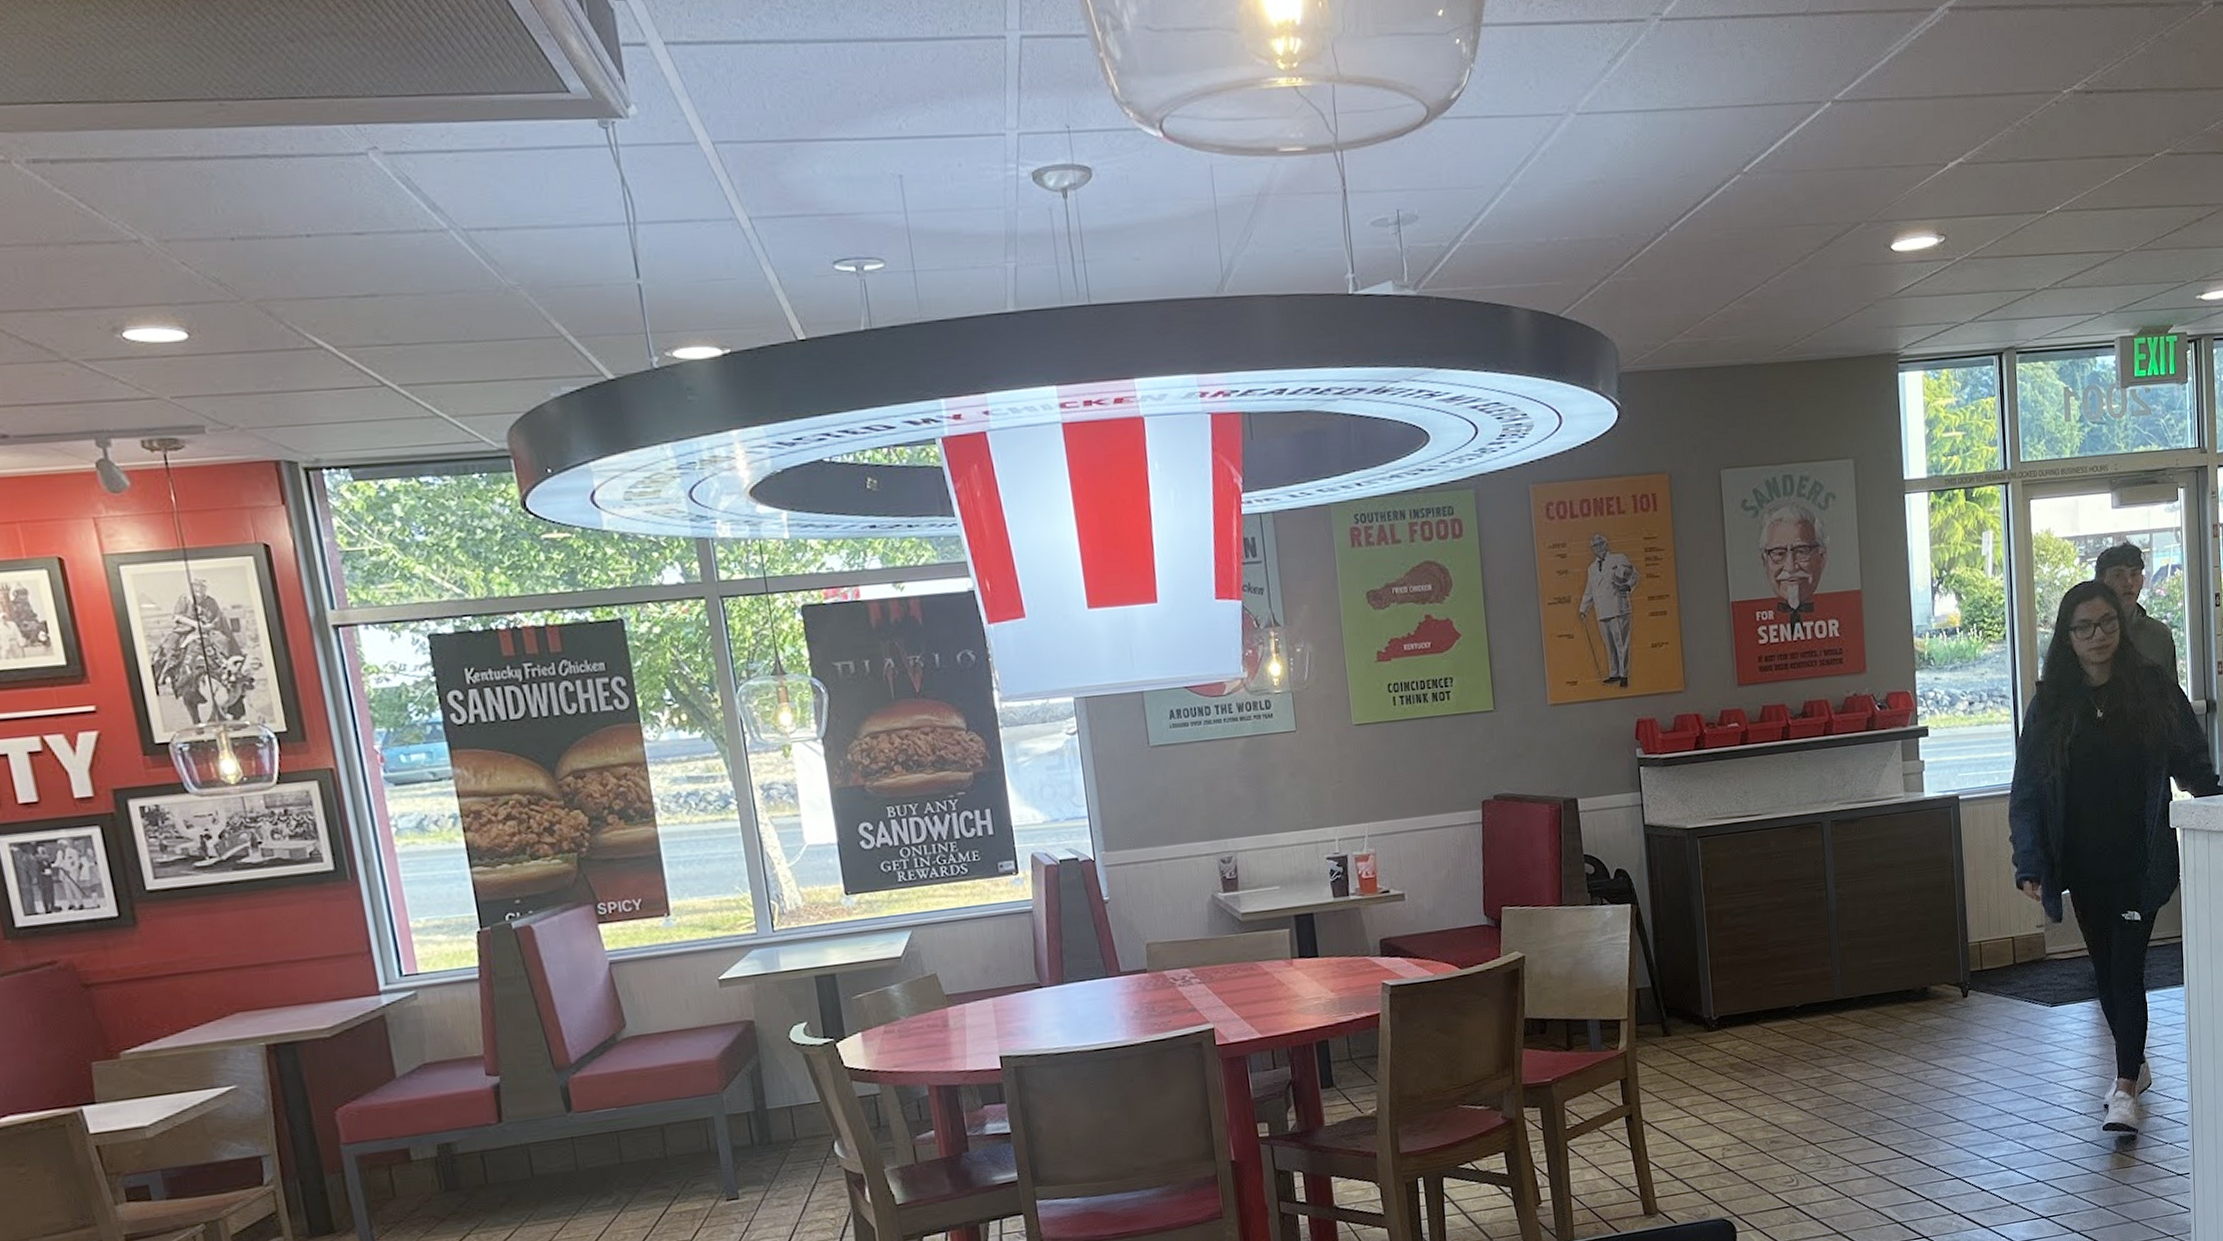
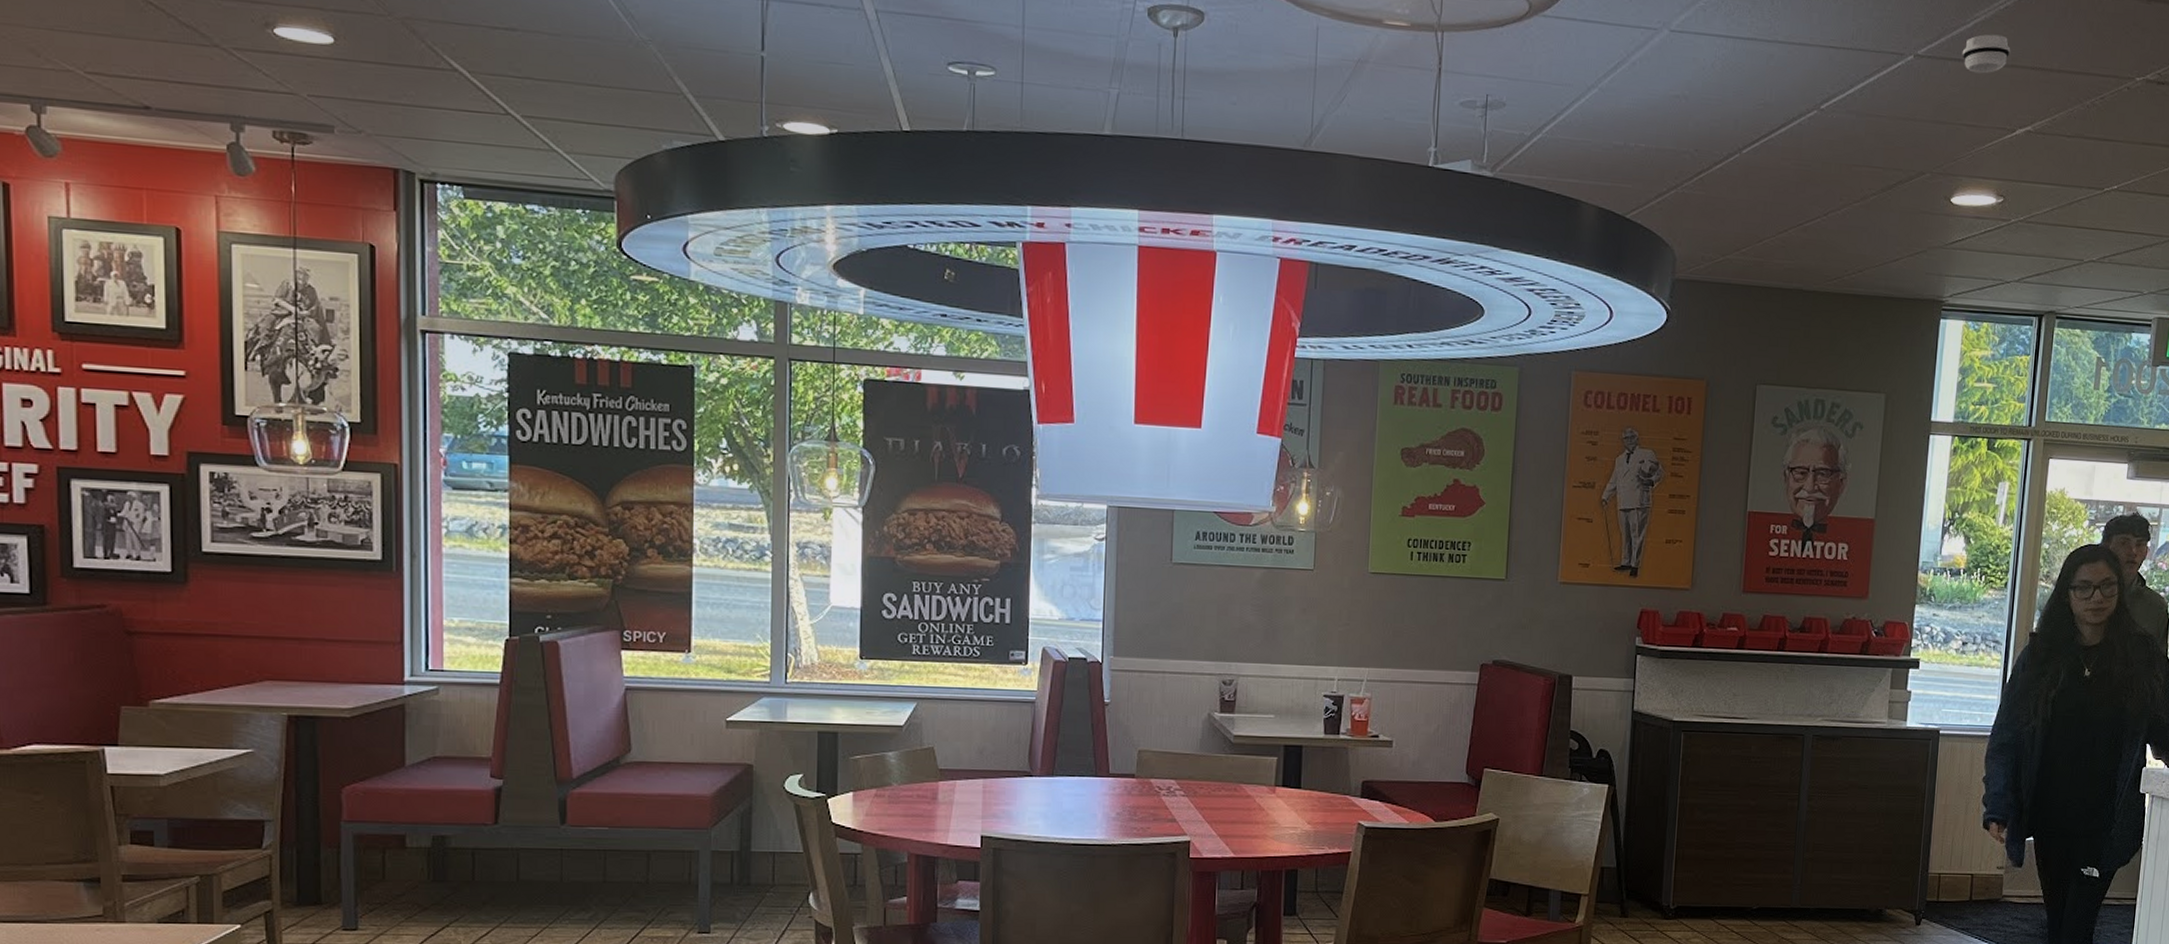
smoke detector: none [1880,67,1931,111] -> present [1962,34,2011,74]

